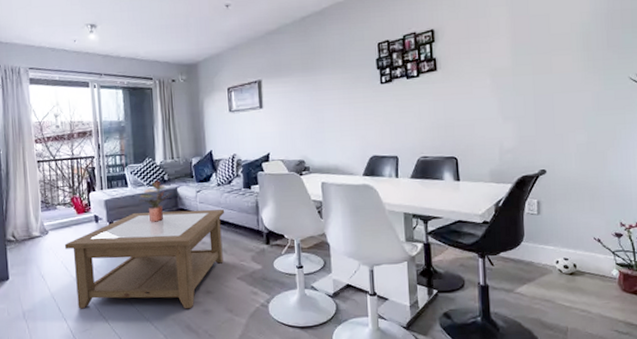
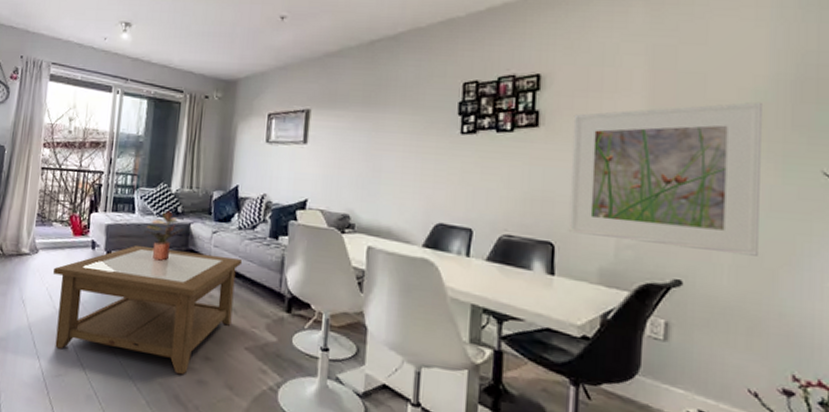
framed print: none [461,31,593,148] -> present [568,101,762,256]

